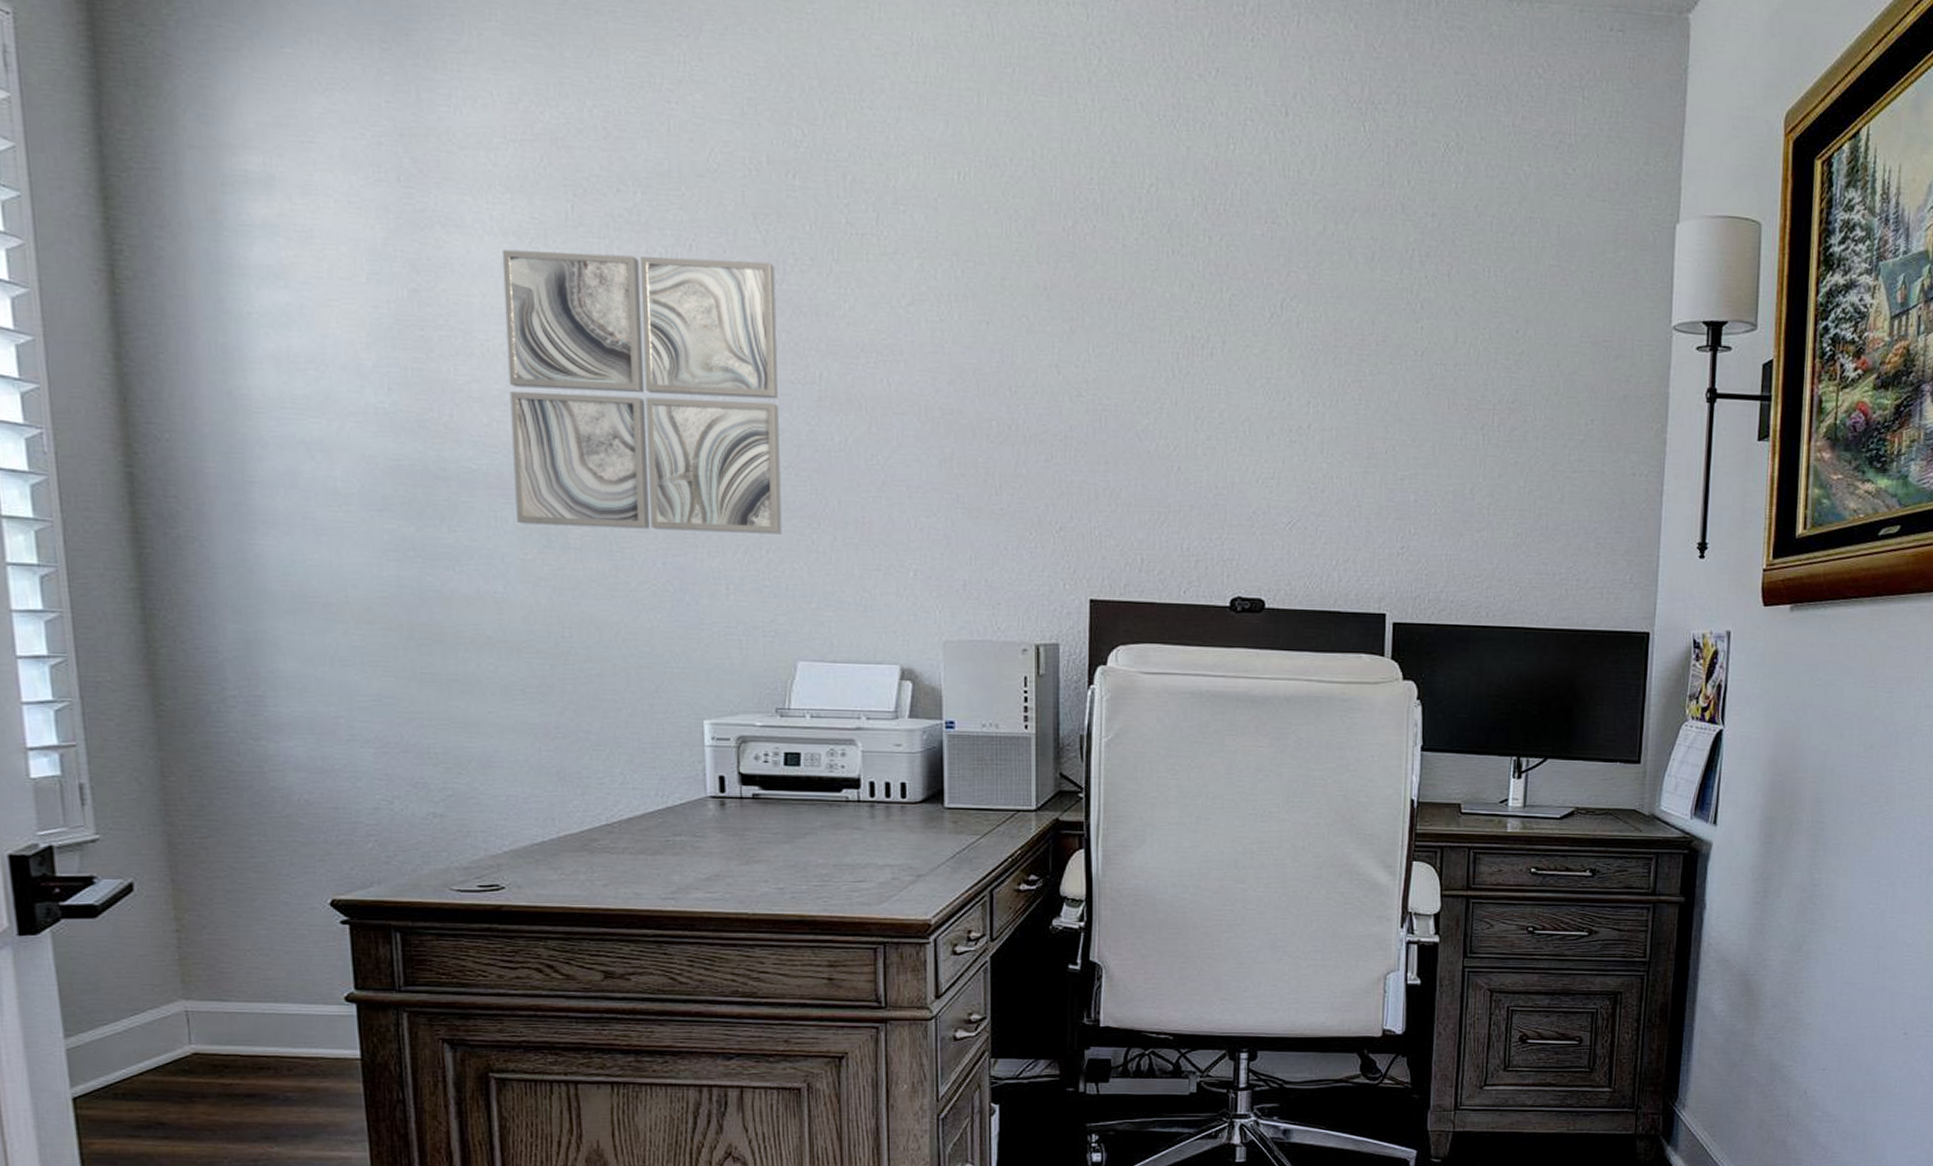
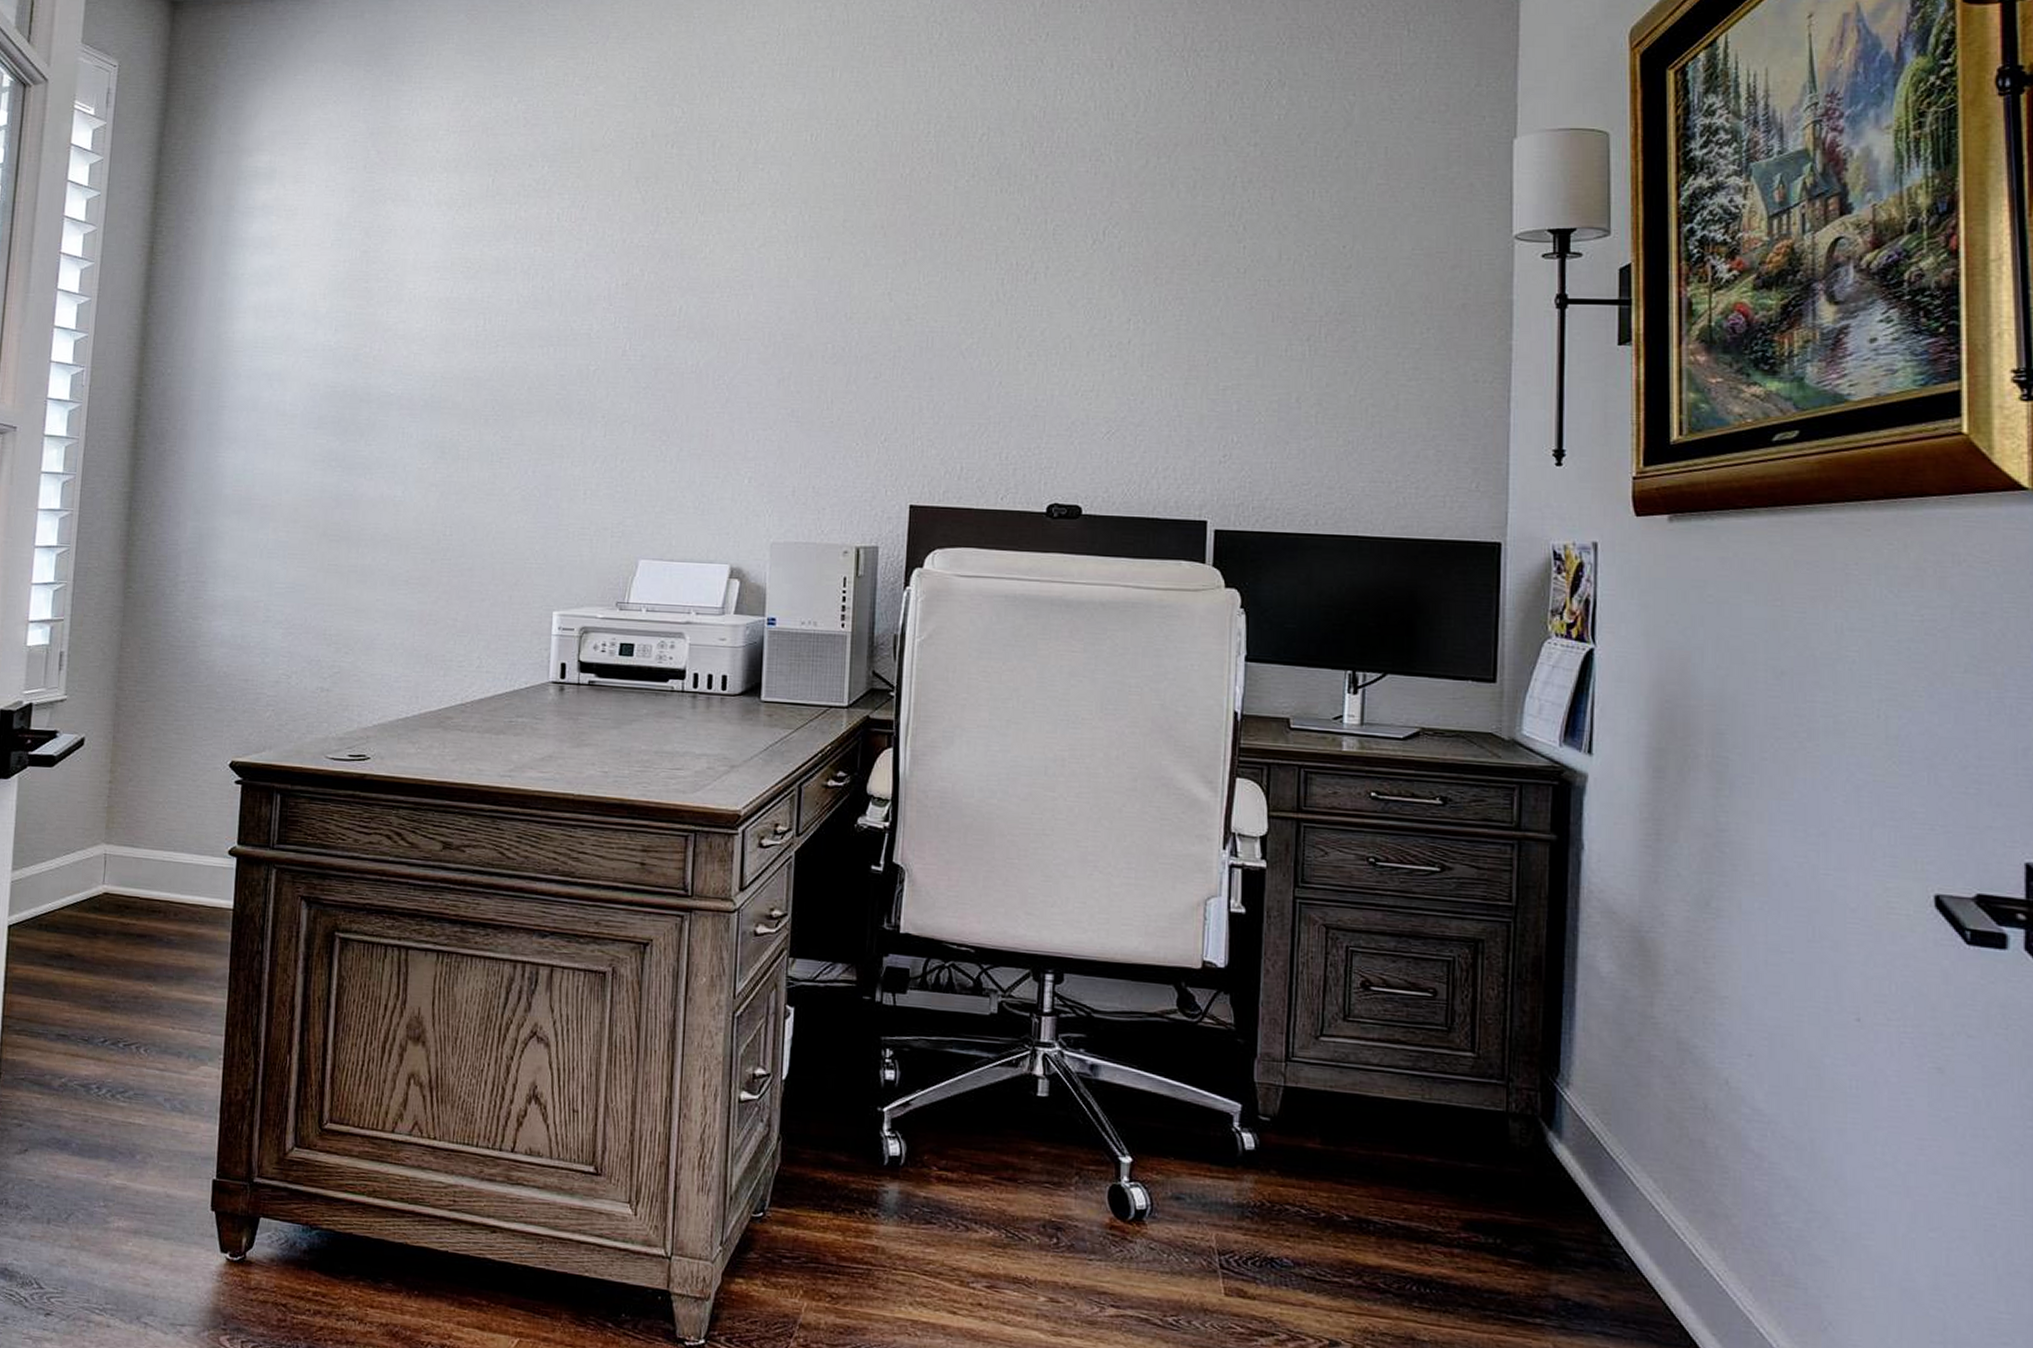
wall art: present [501,249,782,535] -> none [420,216,650,446]

